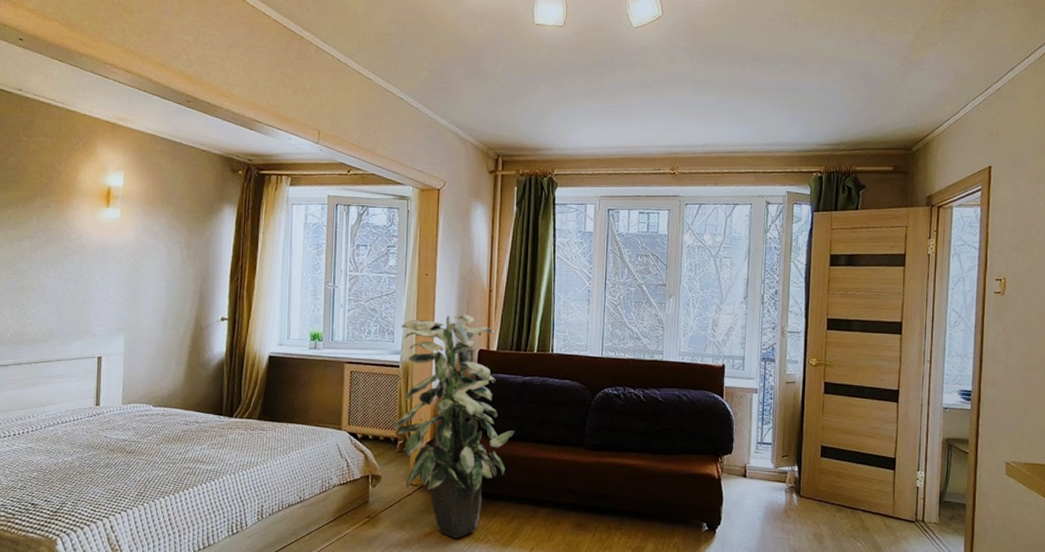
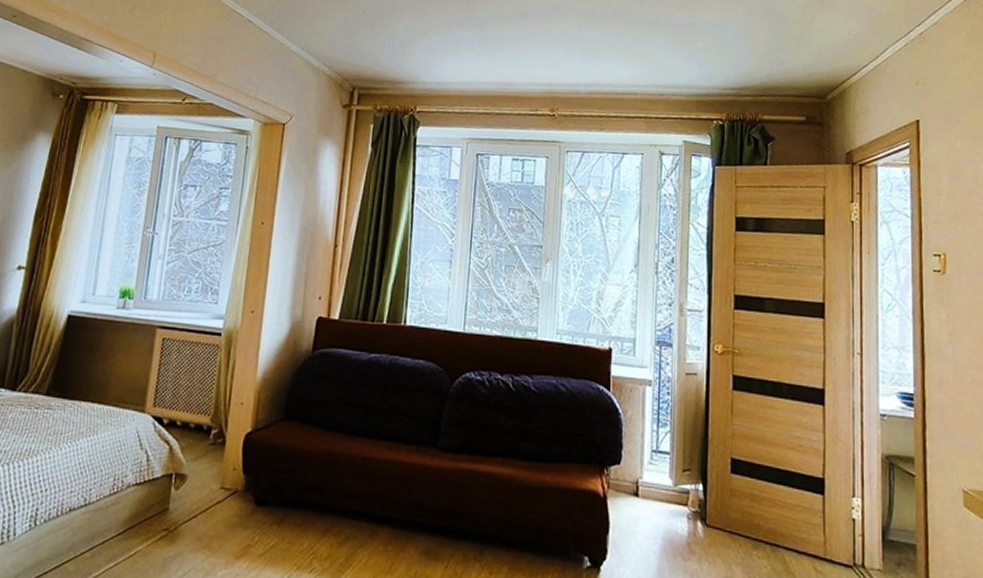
indoor plant: present [394,314,515,538] -> none [208,273,355,564]

